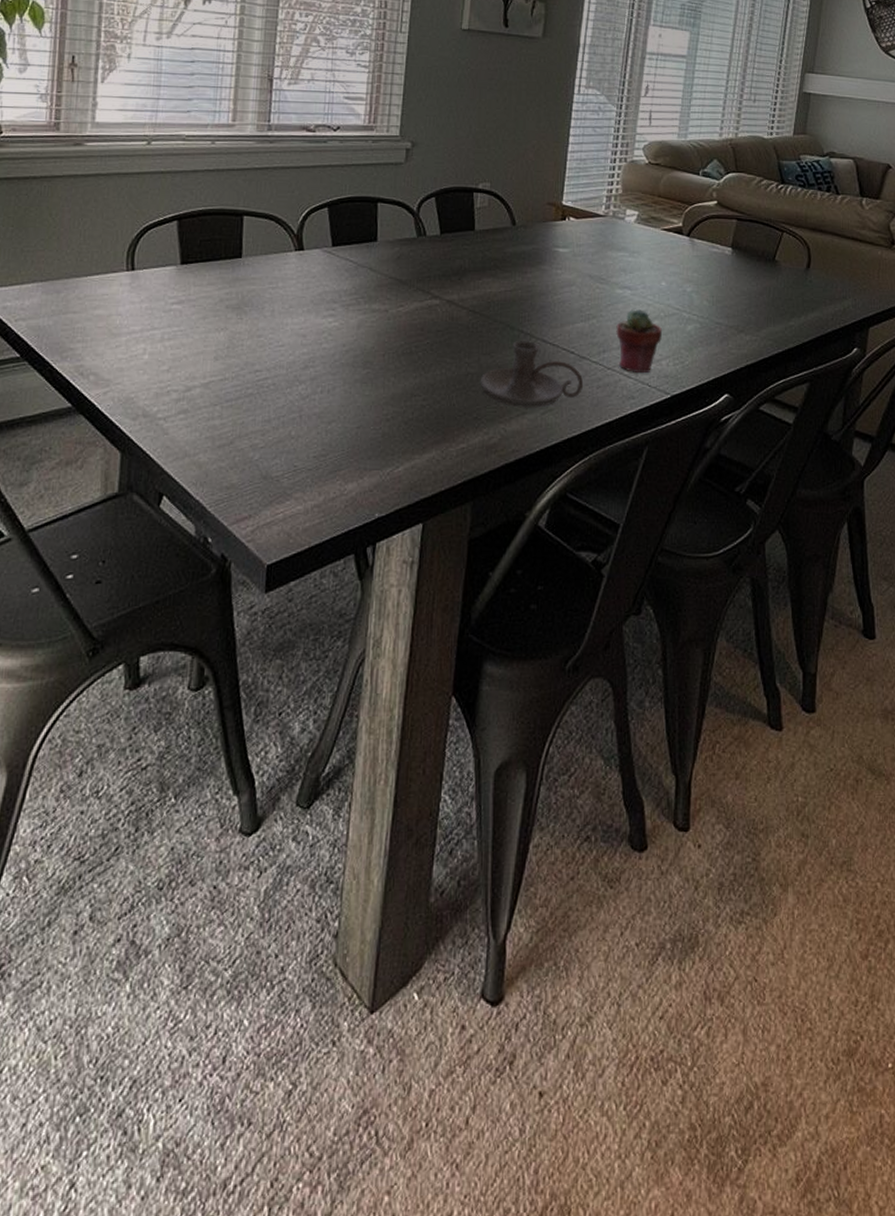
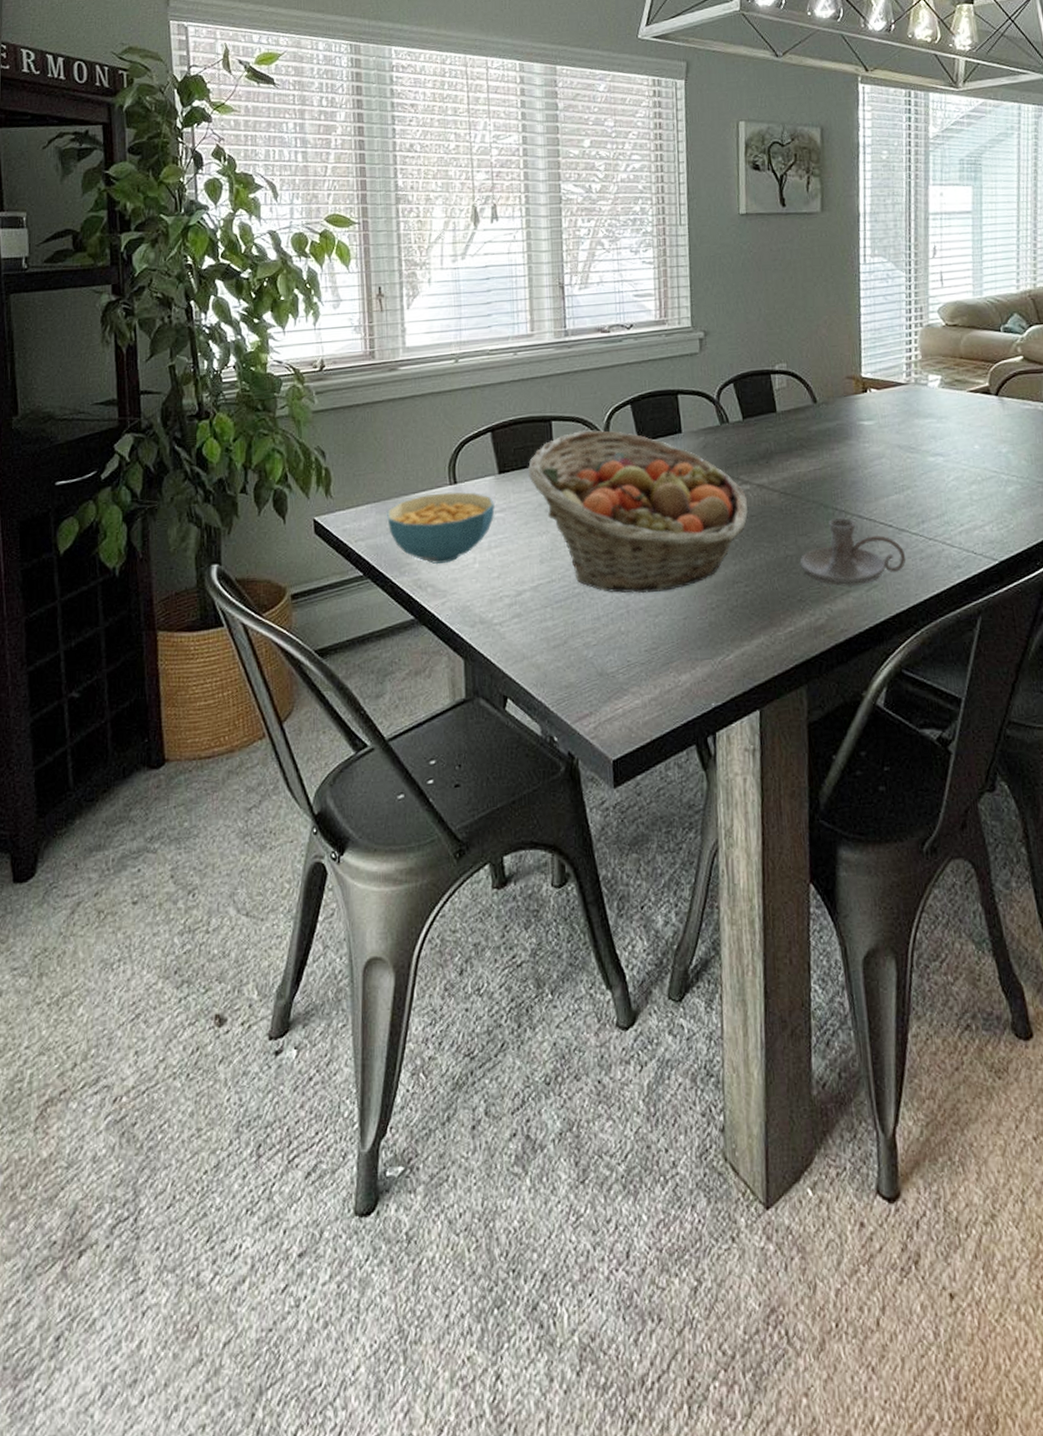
cereal bowl: none [52,278,173,352] -> present [386,491,495,565]
fruit basket: none [213,229,436,400] -> present [528,430,749,594]
potted succulent: present [616,309,663,374] -> none [932,476,982,542]

